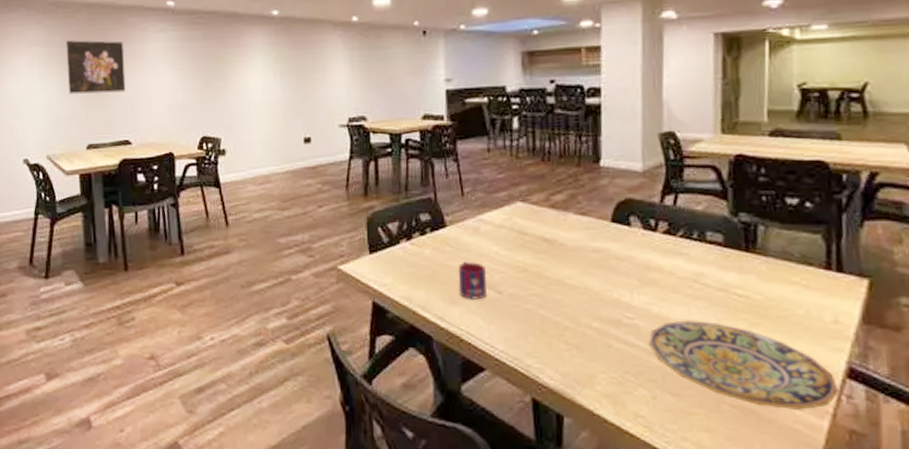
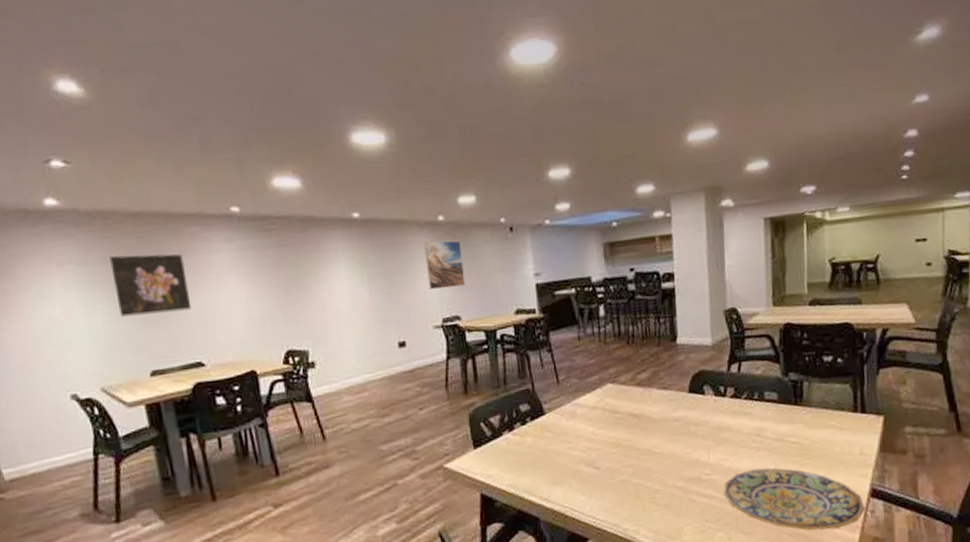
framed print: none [336,40,374,88] -> present [423,240,465,289]
mug: present [458,261,486,300] -> none [559,443,586,479]

